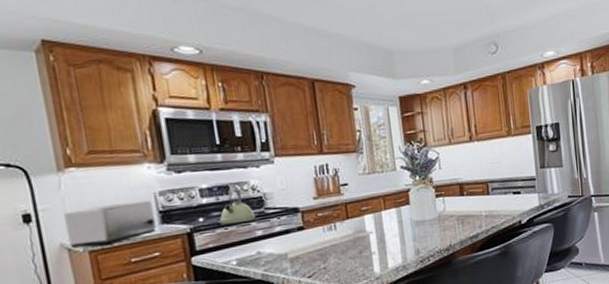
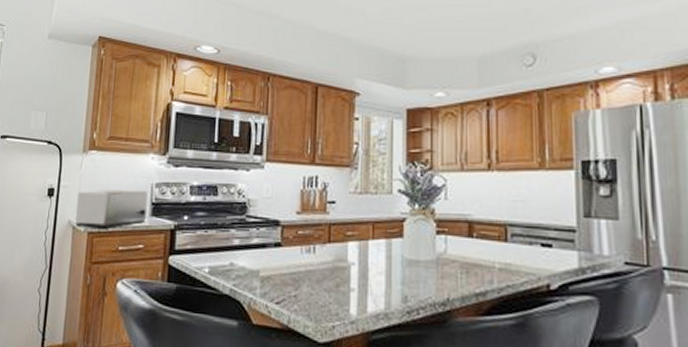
kettle: present [219,185,256,225] -> none [201,187,237,228]

